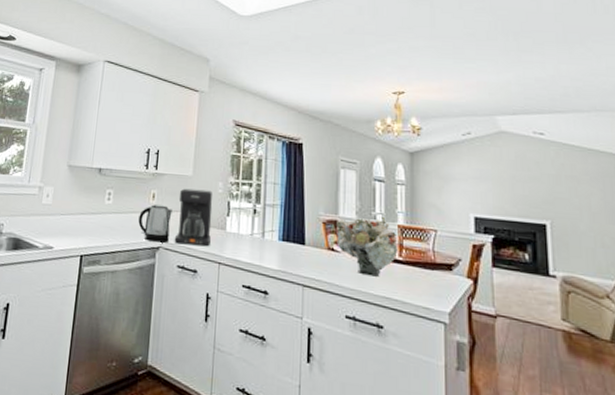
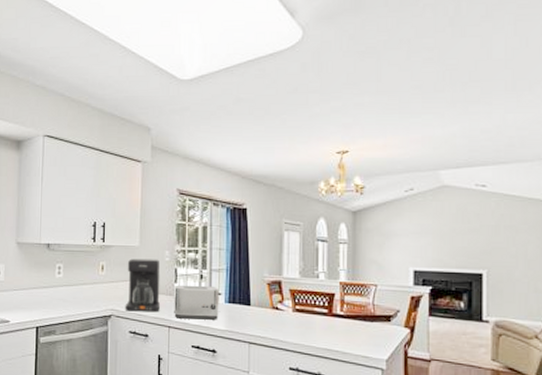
kettle: present [138,204,172,243] -> none [89,276,122,311]
toaster: none [225,218,276,259] -> present [174,285,222,320]
flower arrangement: present [335,217,398,277] -> none [279,276,339,331]

